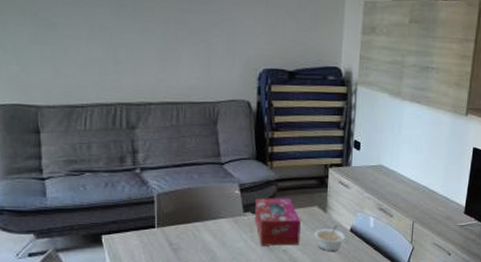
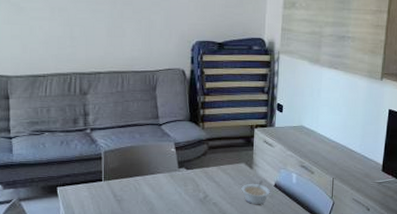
tissue box: present [254,198,301,246] -> none [188,155,229,199]

